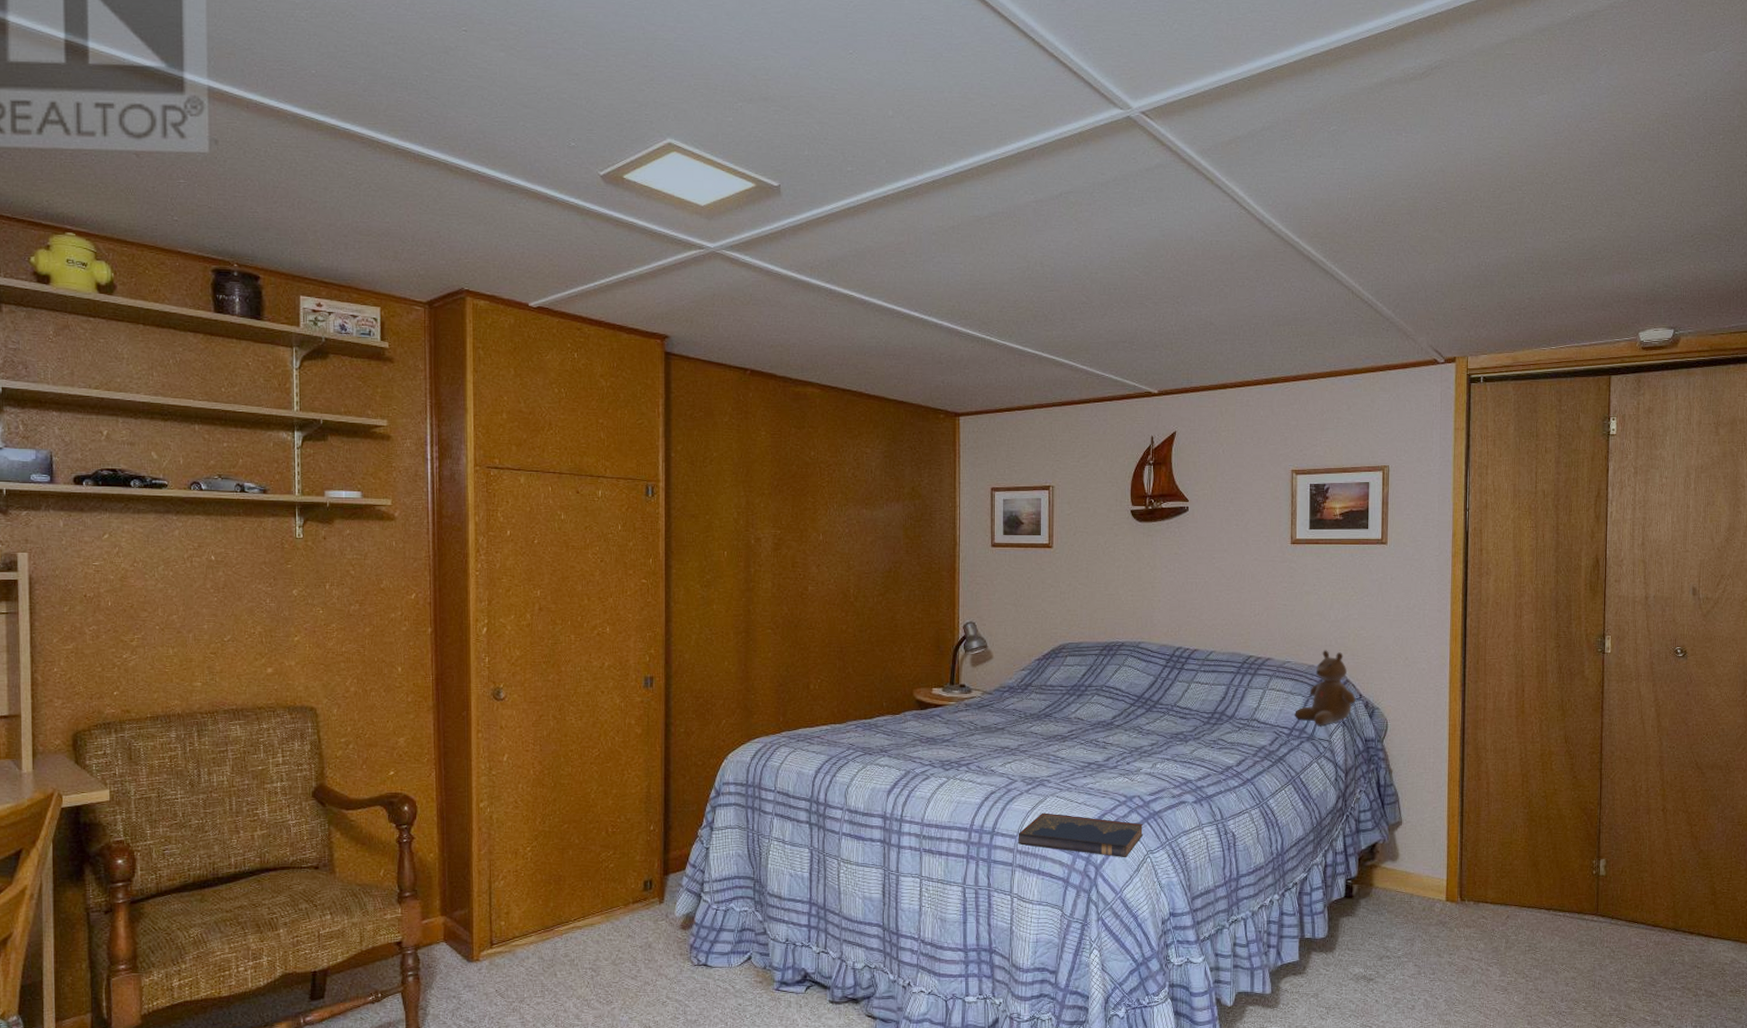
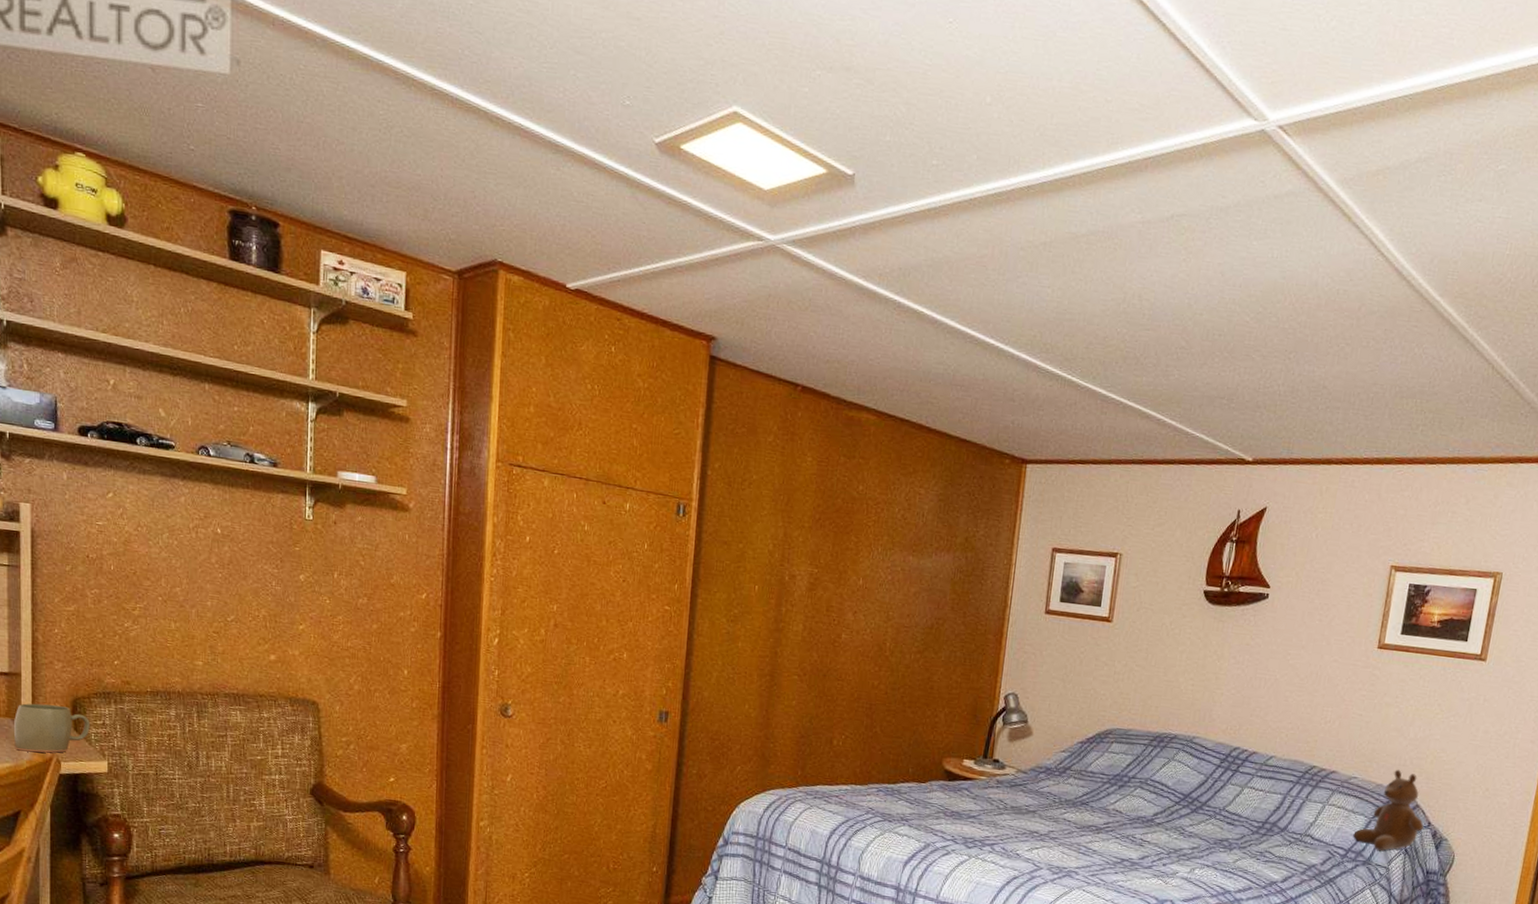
mug: none [14,742,92,790] -> present [13,703,91,753]

